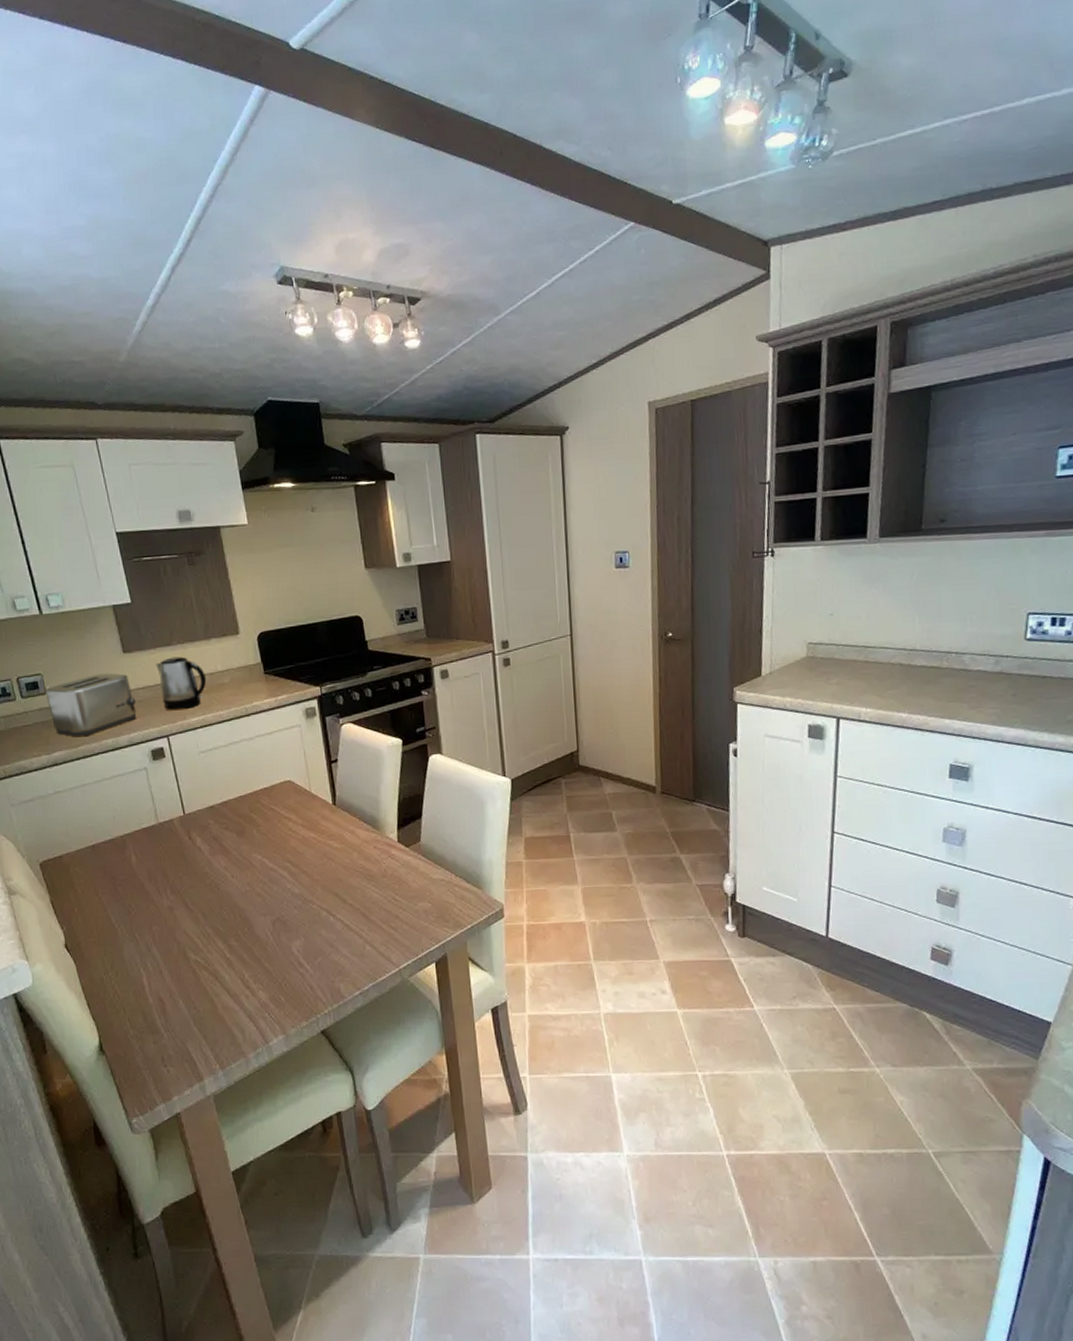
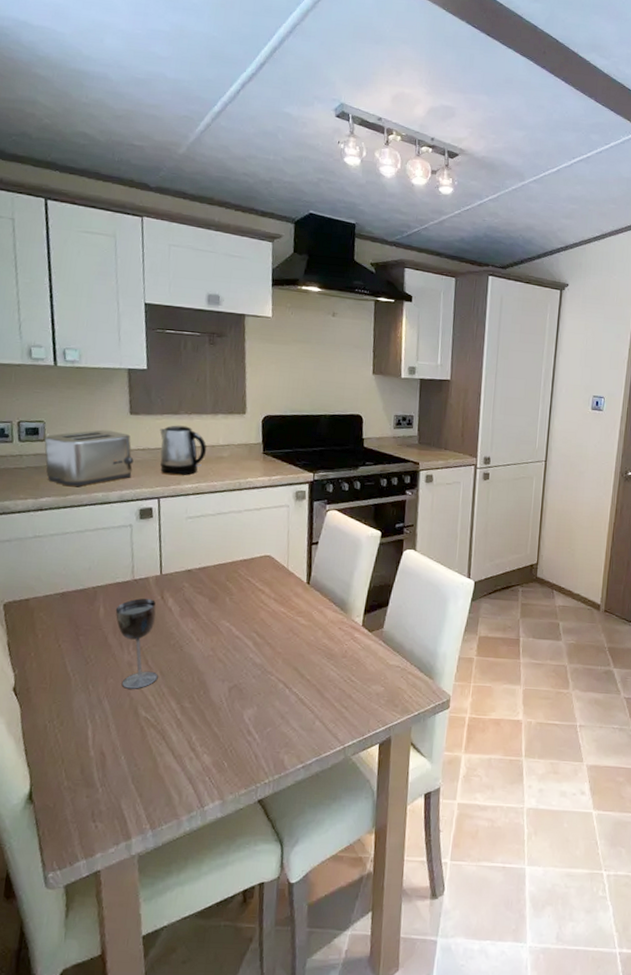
wine glass: none [146,841,200,934] -> present [115,598,158,689]

